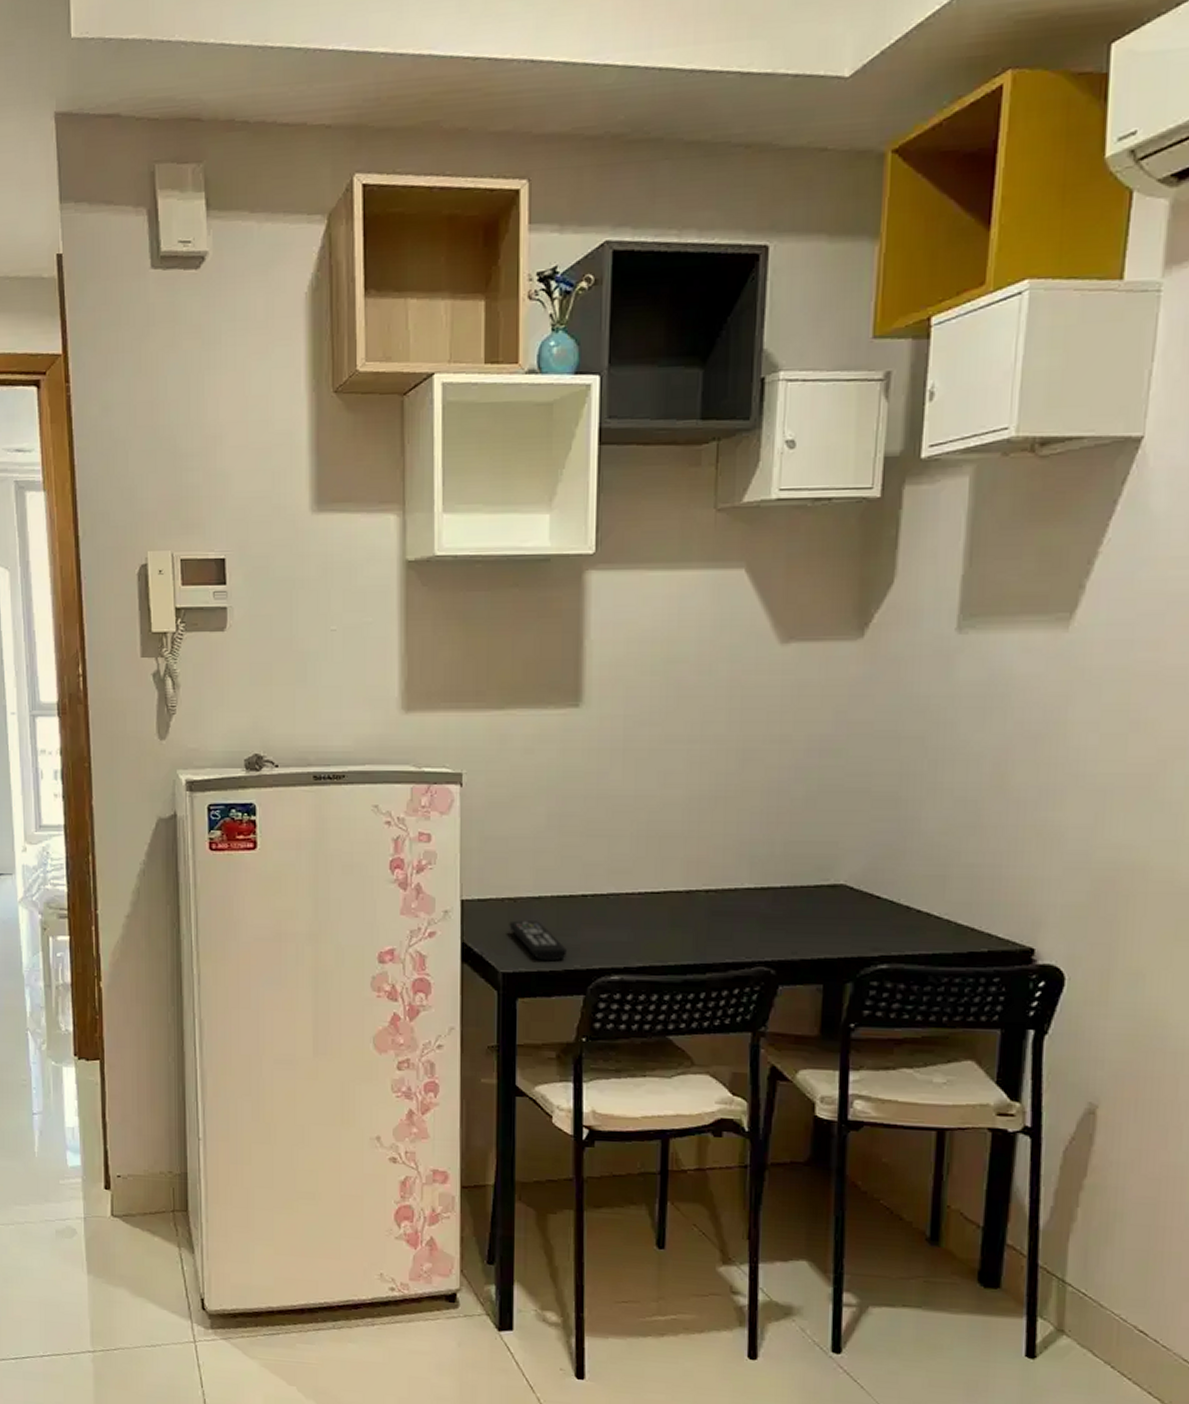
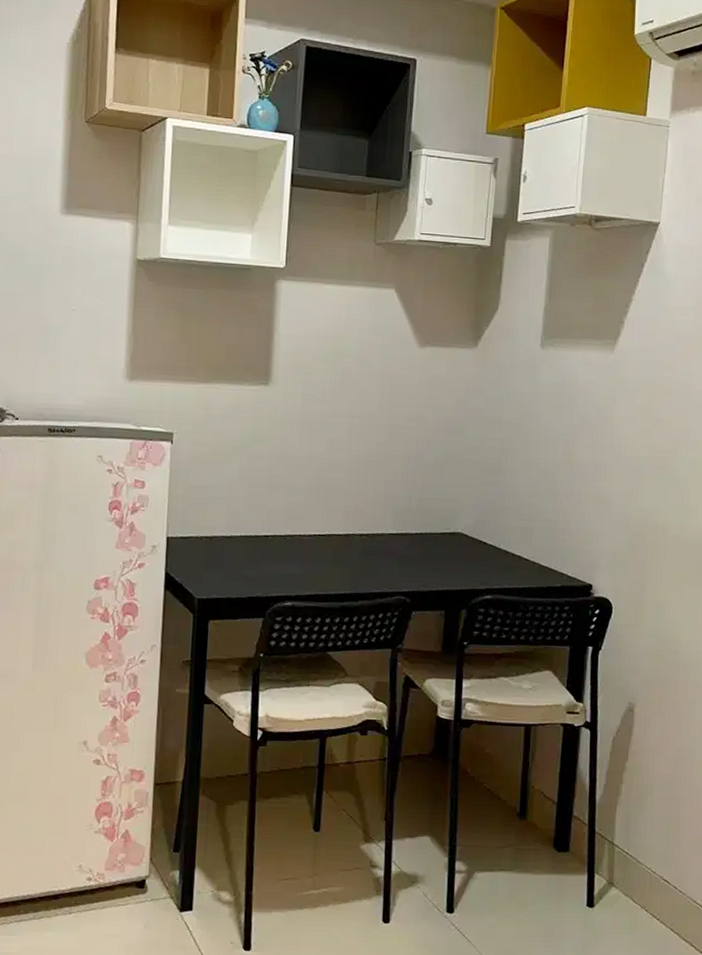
remote control: present [509,920,567,962] -> none [205,555,251,590]

